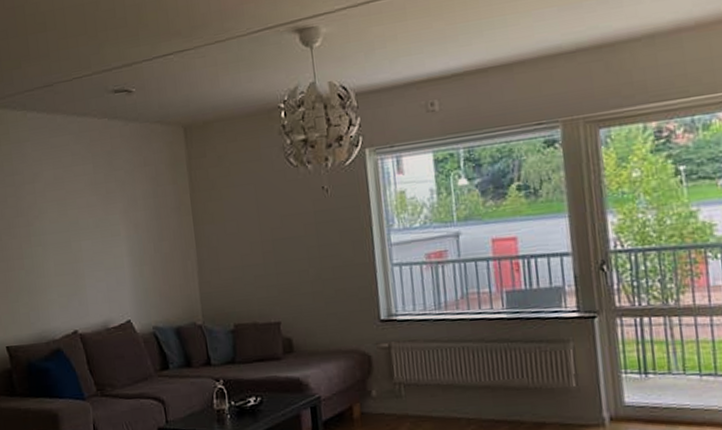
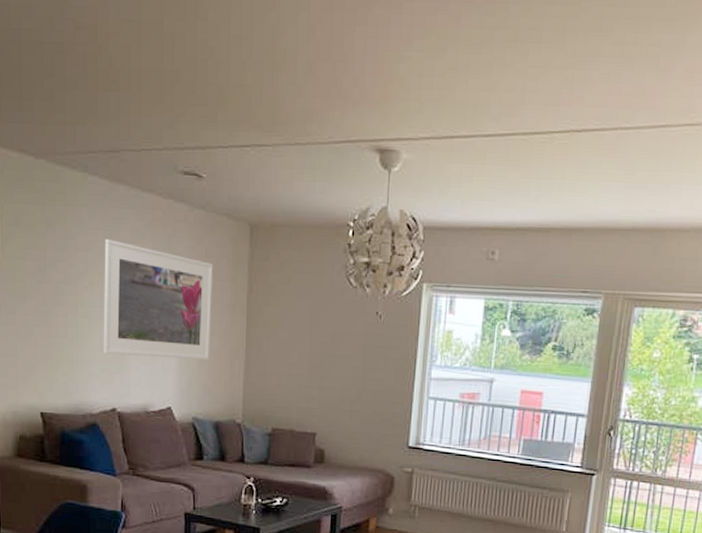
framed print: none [49,167,162,278] -> present [103,239,213,360]

